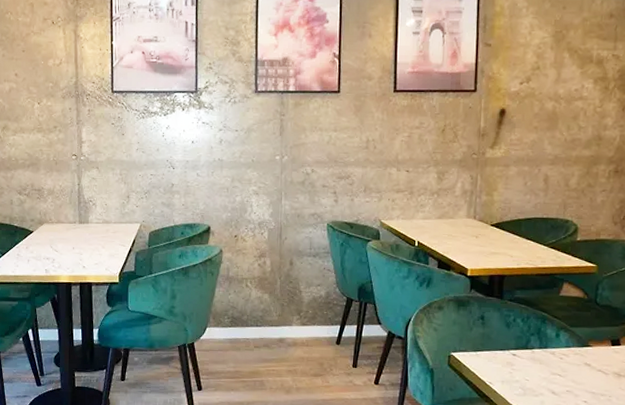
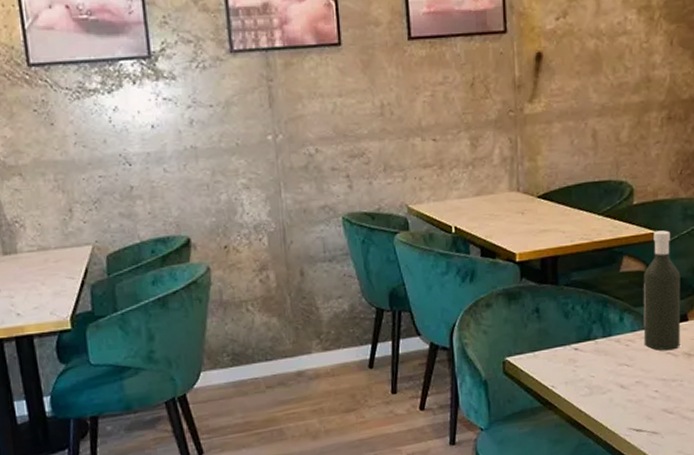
bottle: none [577,265,616,369] -> present [643,230,681,351]

